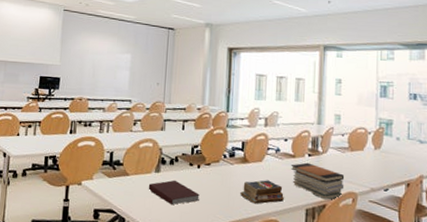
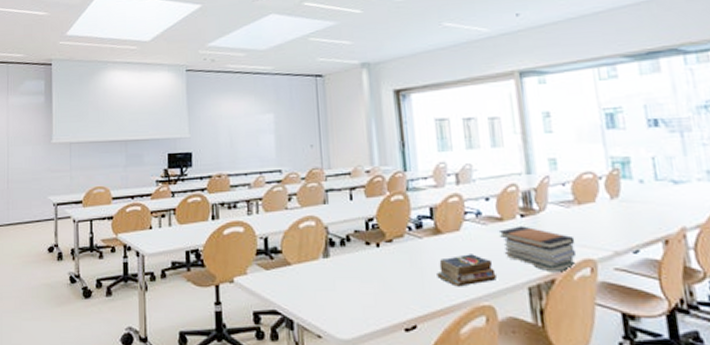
notebook: present [148,180,200,205] -> none [317,265,386,298]

